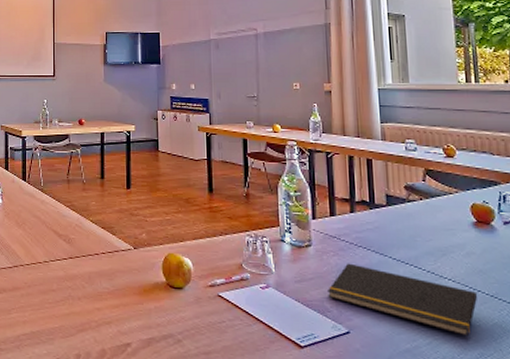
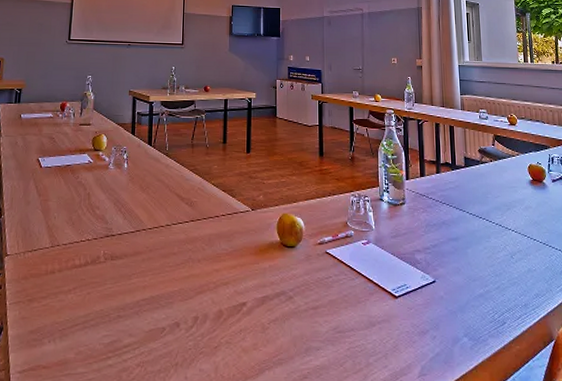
notepad: present [328,263,478,337] -> none [418,218,534,280]

